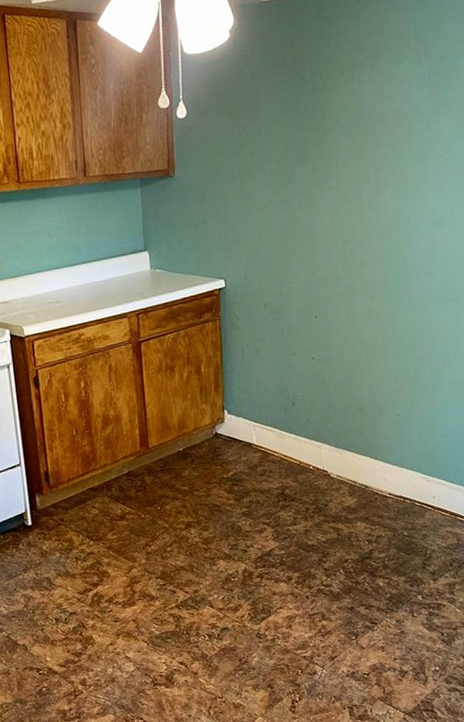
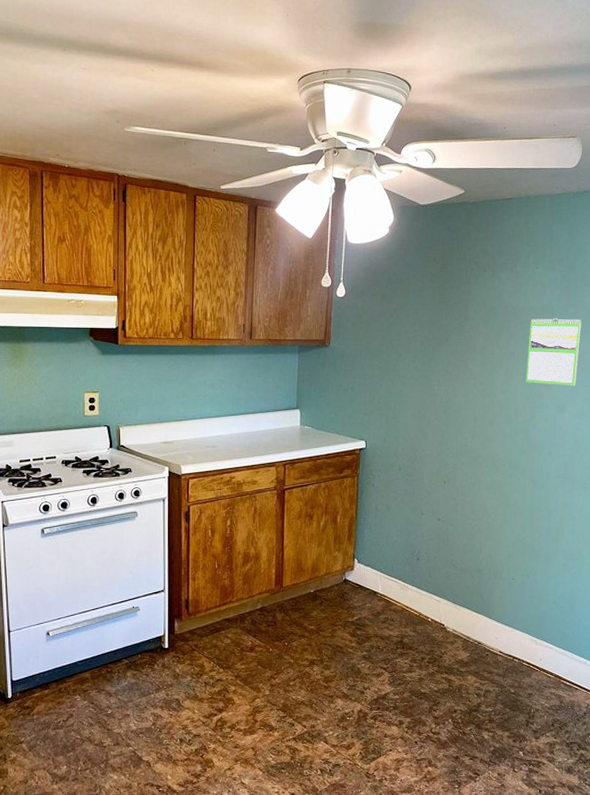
calendar: none [396,119,455,197] -> present [525,318,581,386]

